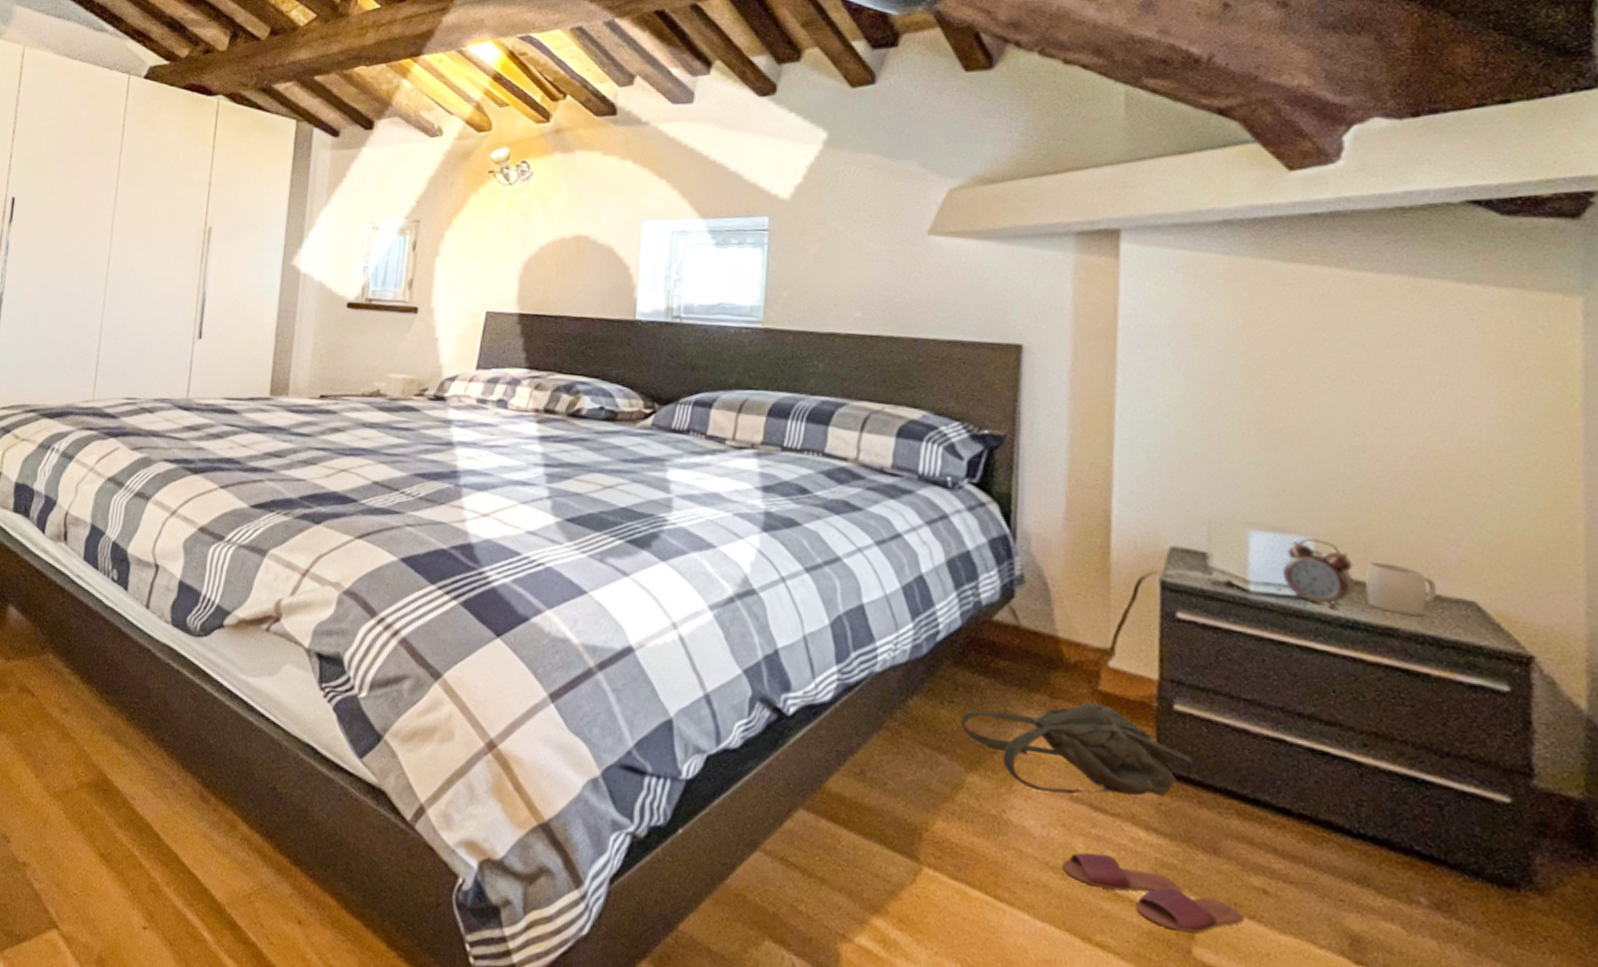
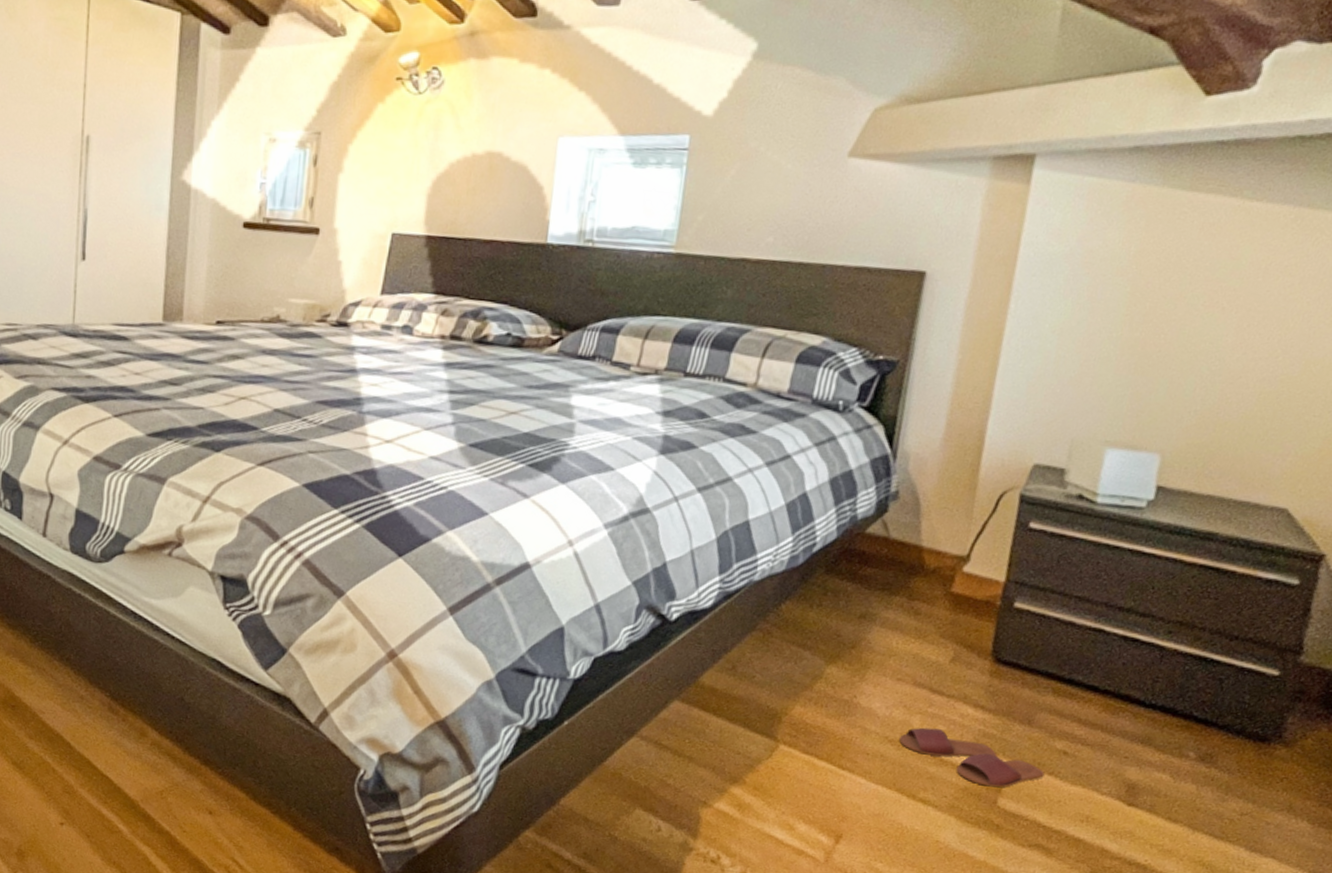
backpack: present [960,701,1194,797] -> none [826,602,1024,681]
alarm clock: present [1283,538,1355,610] -> none [1128,454,1191,518]
mug: present [1364,561,1437,617] -> none [1196,475,1258,523]

